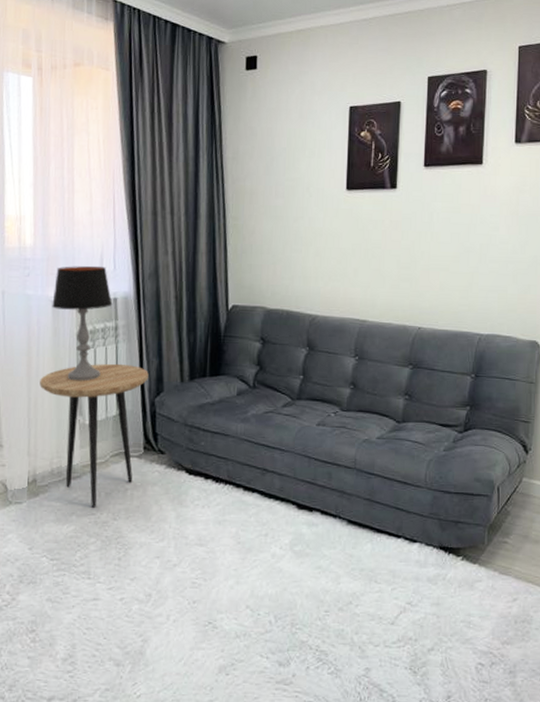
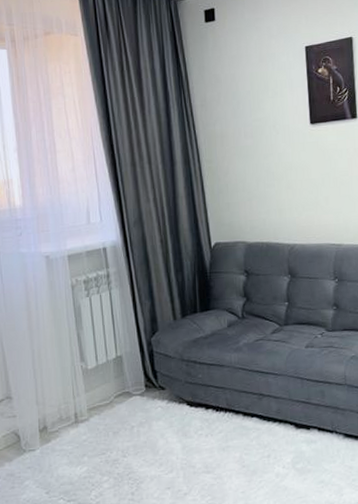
side table: present [40,363,149,509] -> none [41,308,143,449]
table lamp: present [52,265,113,381] -> none [45,219,103,330]

